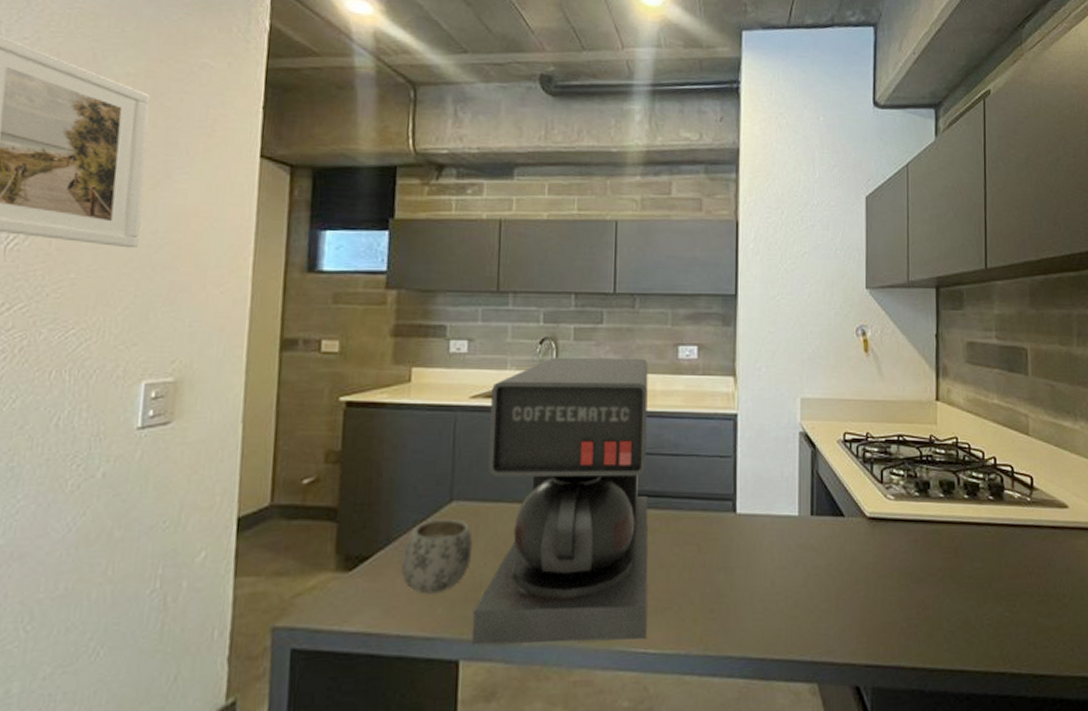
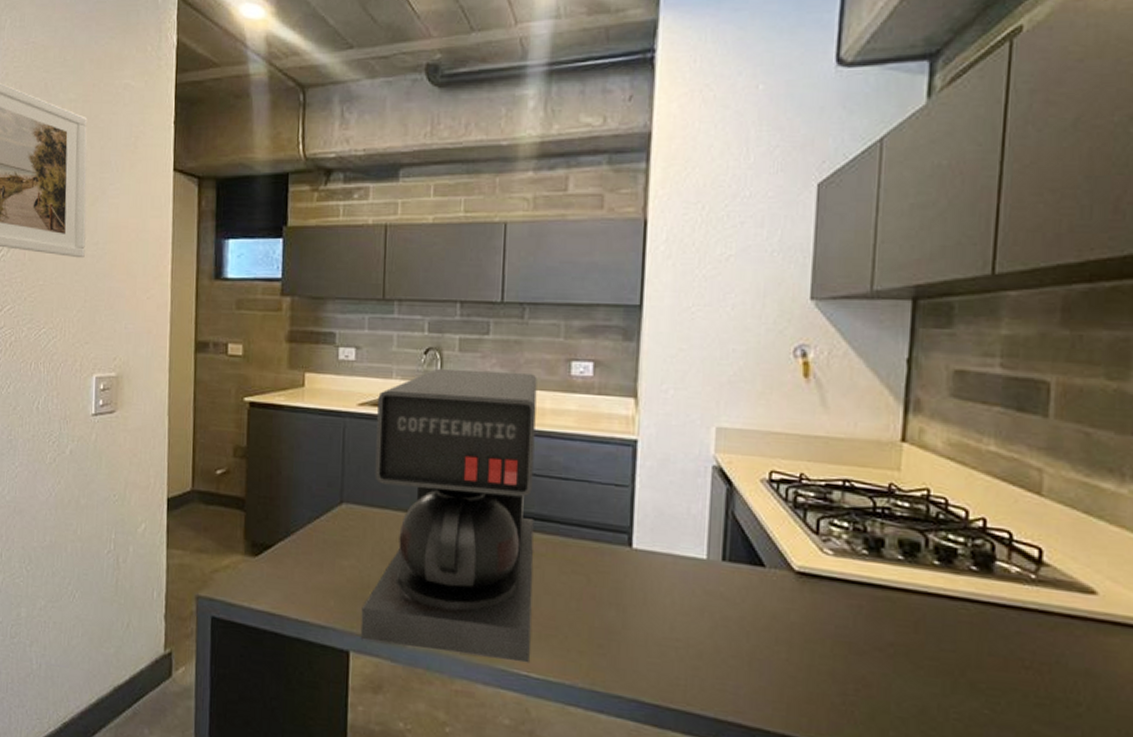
mug: present [402,518,473,594] -> none [299,518,361,587]

